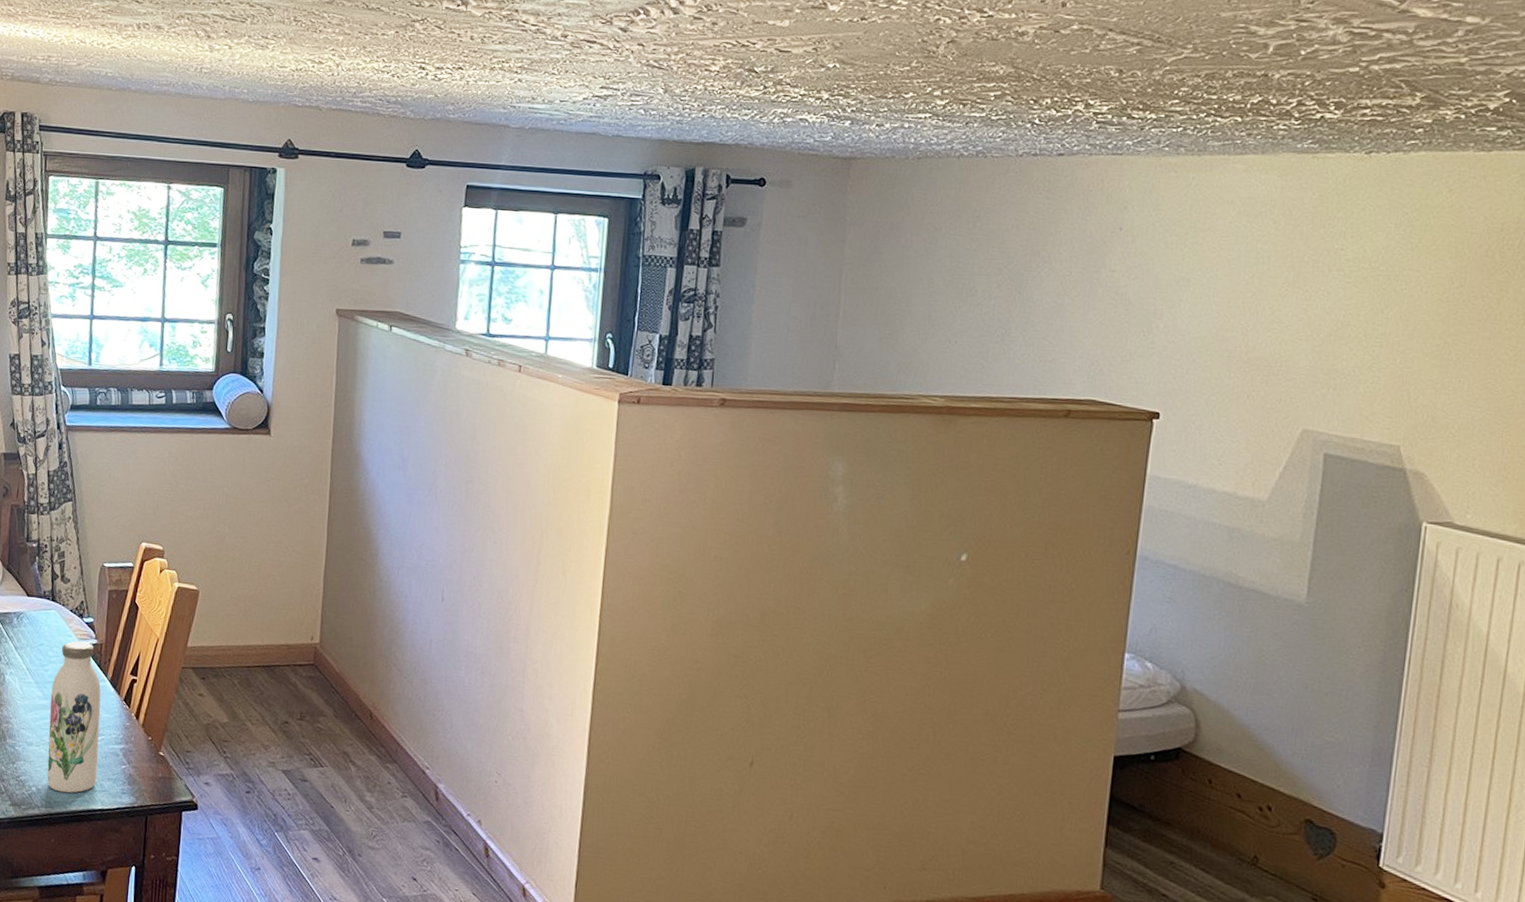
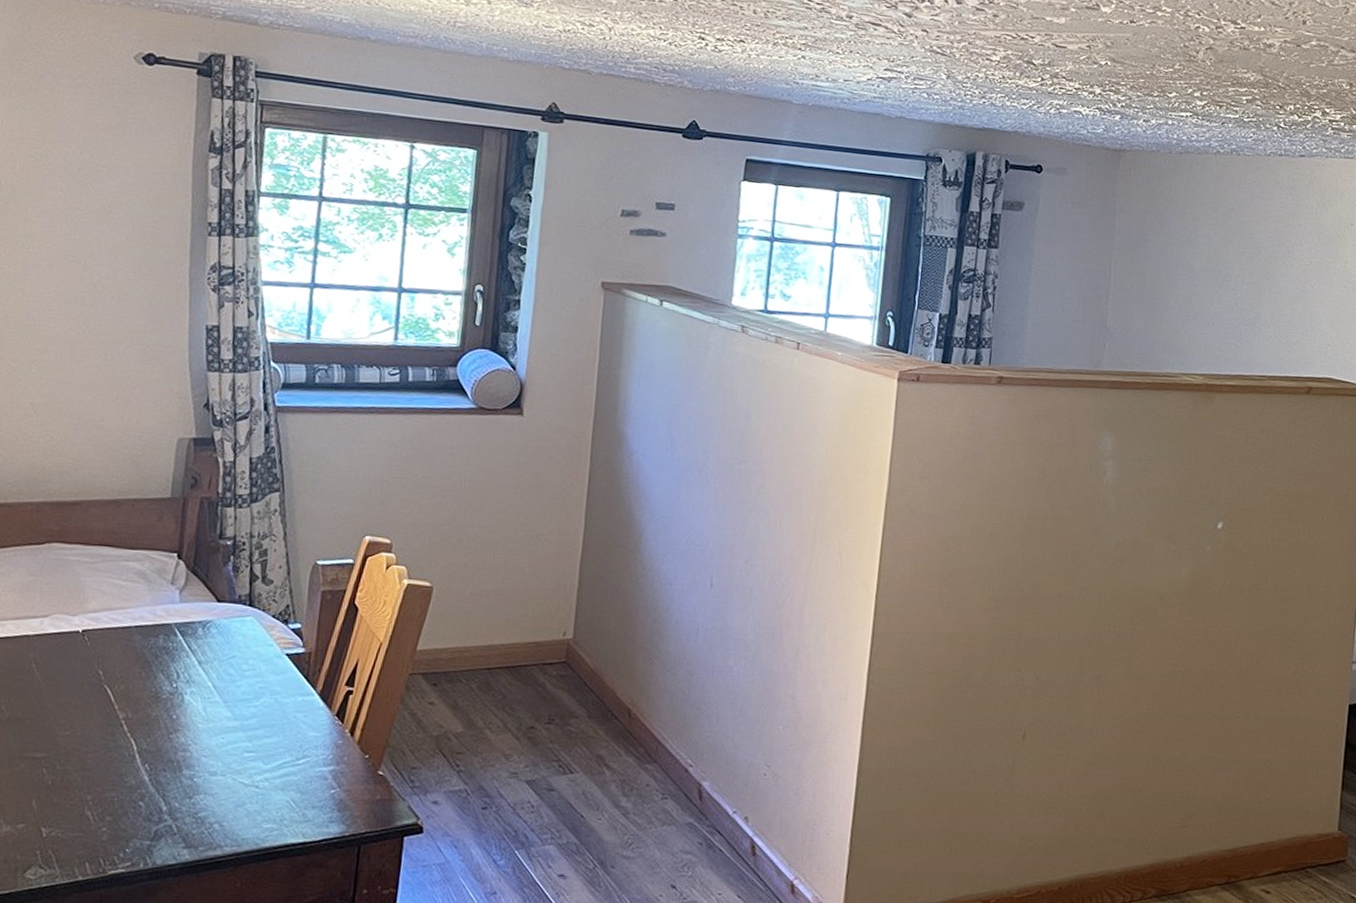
water bottle: present [47,641,101,793] -> none [234,650,308,828]

